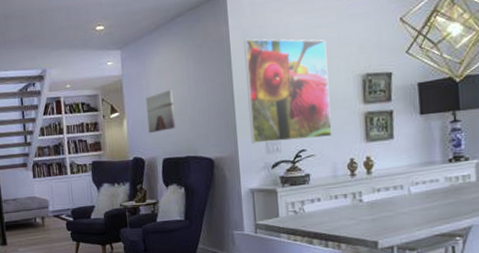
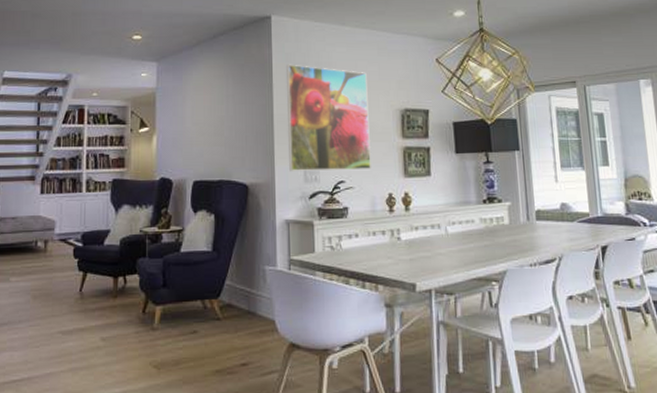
wall art: present [146,90,176,134] -> none [180,108,210,153]

